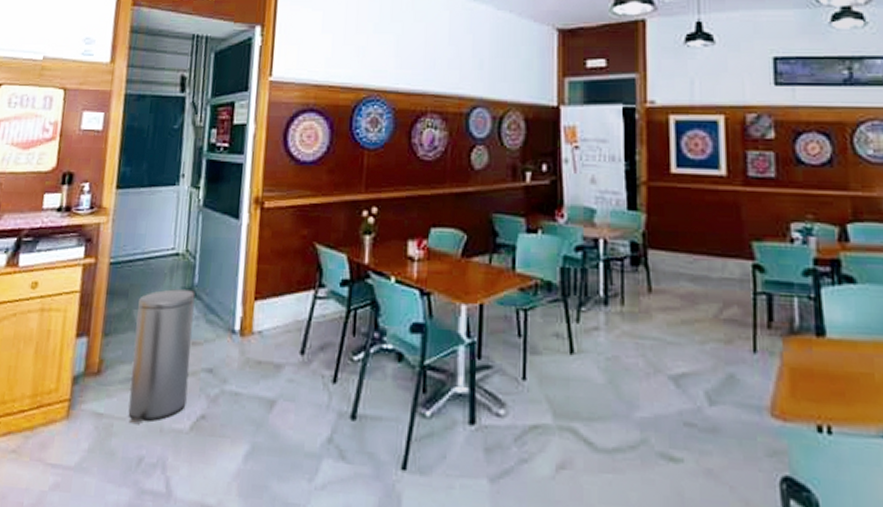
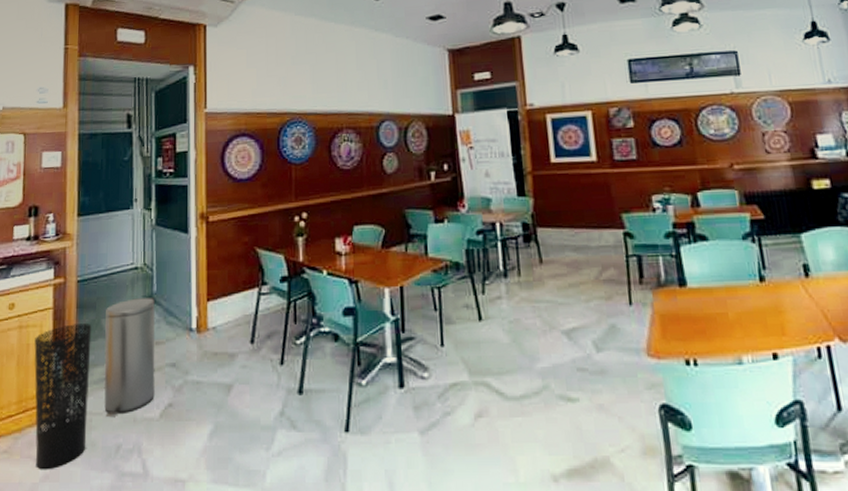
umbrella stand: none [46,312,122,478] -> present [34,323,92,470]

